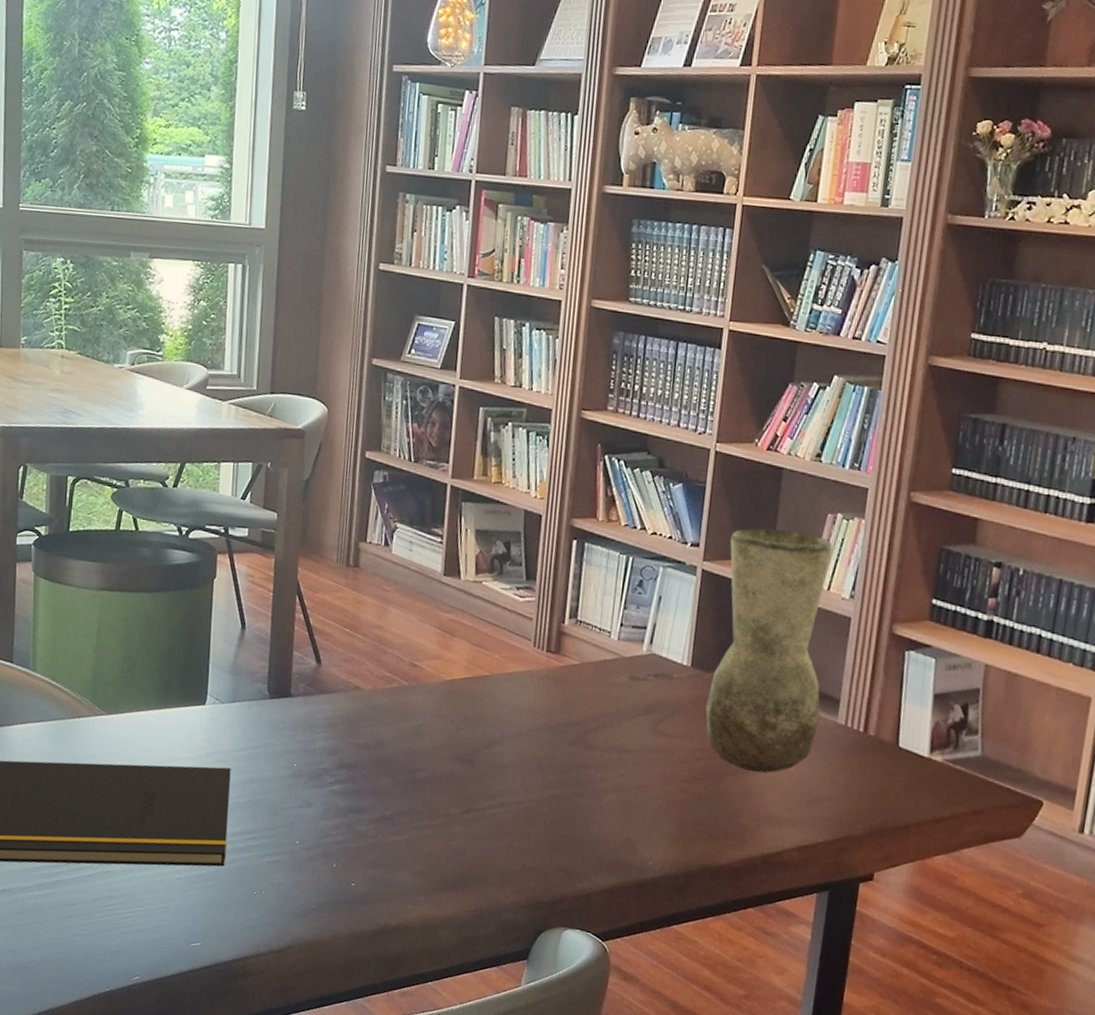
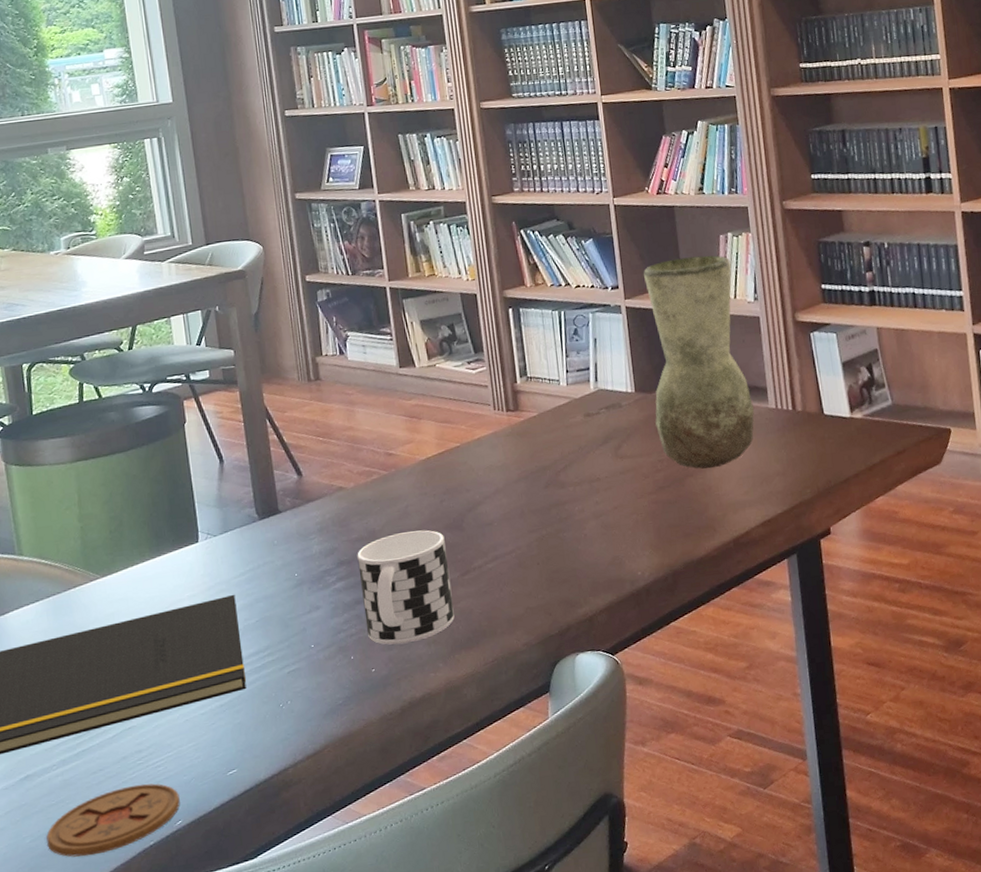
coaster: none [11,927,141,986] -> present [46,783,180,857]
cup: none [354,750,453,868] -> present [357,530,455,645]

